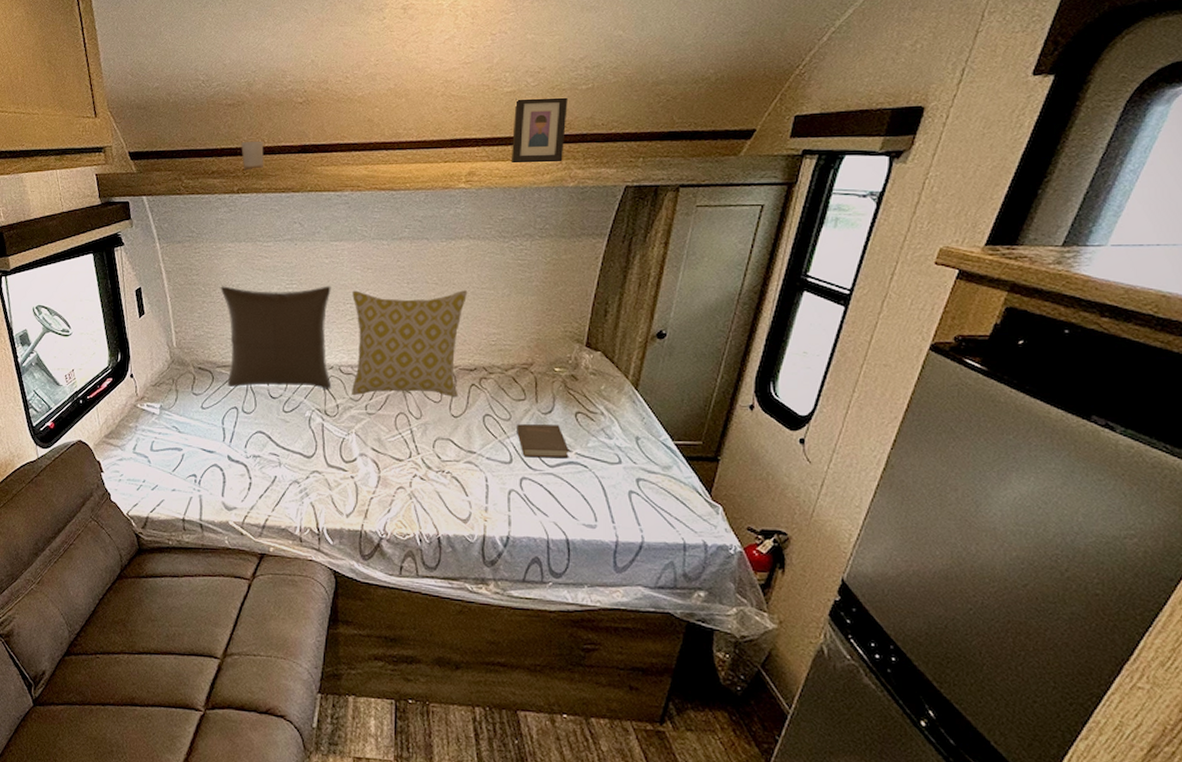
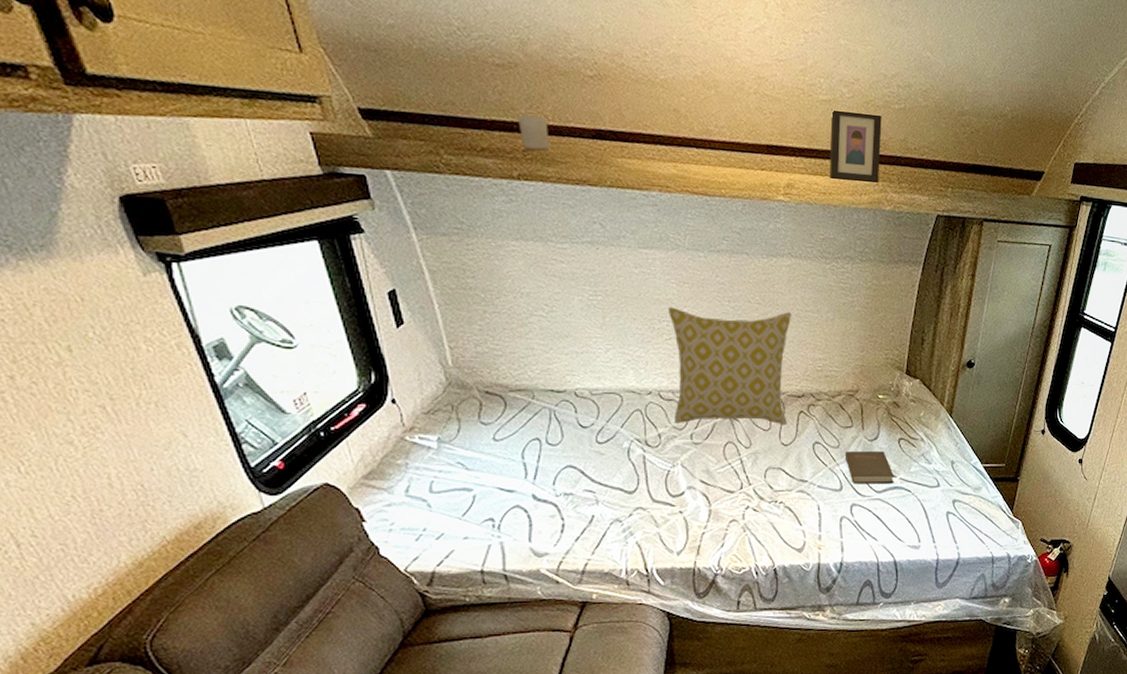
pillow: present [220,286,332,389] -> none [506,293,651,417]

